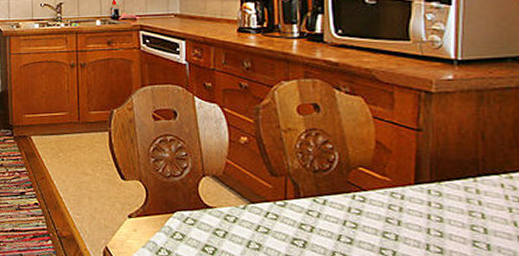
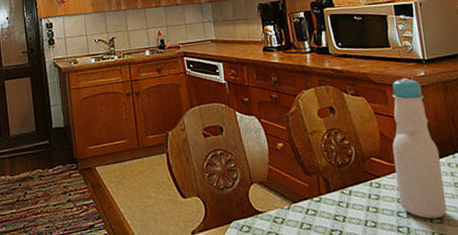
bottle: none [388,79,455,248] -> present [392,77,447,219]

